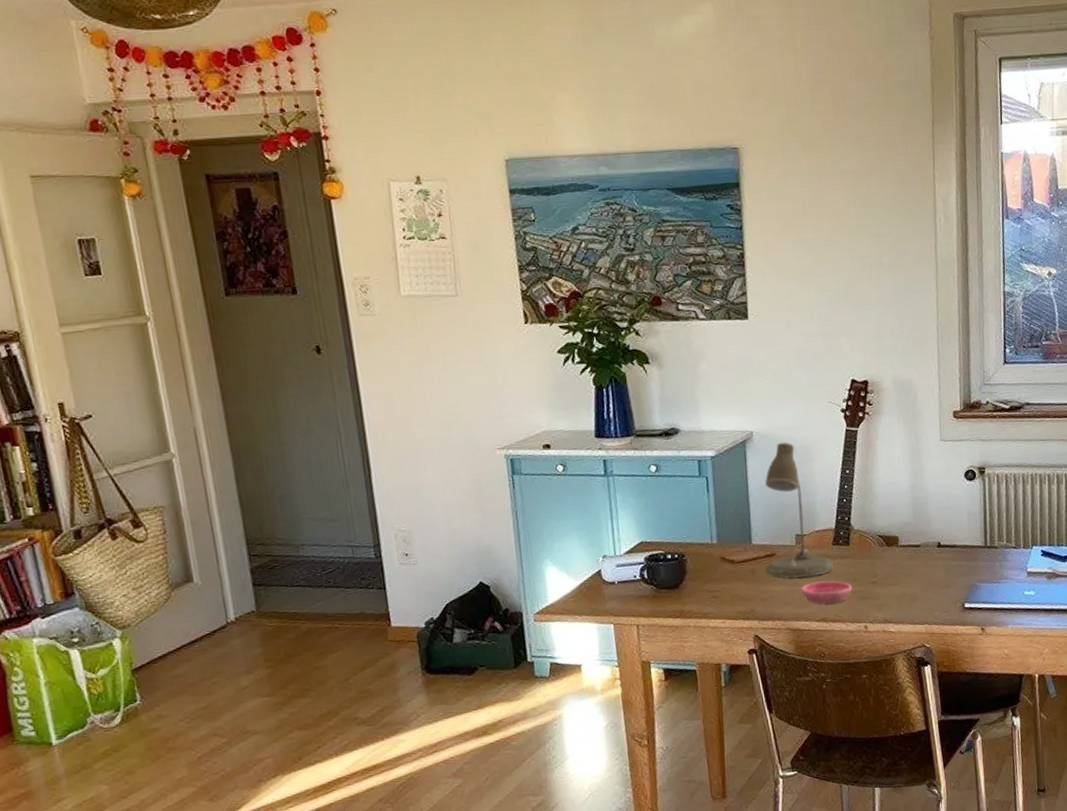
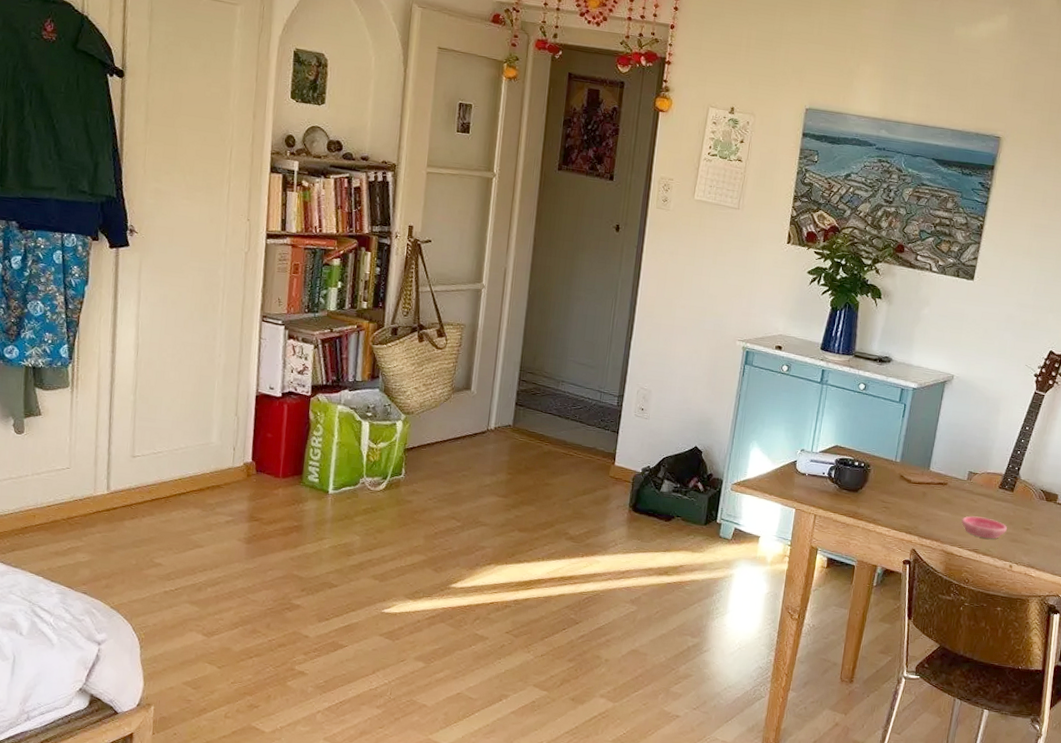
desk lamp: present [764,442,833,578] -> none [935,390,995,511]

